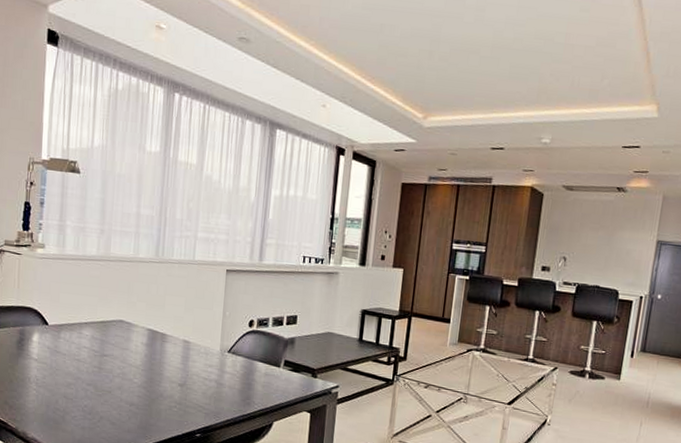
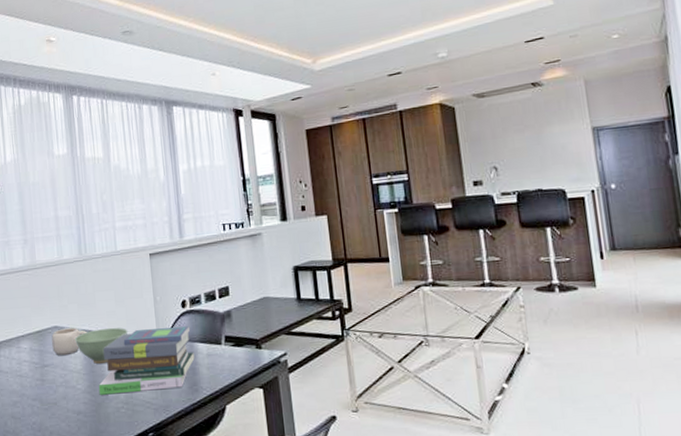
mug: none [114,323,152,350] -> present [52,327,88,356]
bowl: none [138,331,193,364] -> present [74,327,128,364]
books: none [154,339,253,399] -> present [98,326,195,395]

